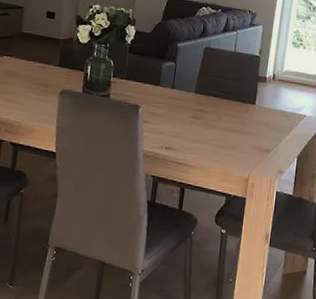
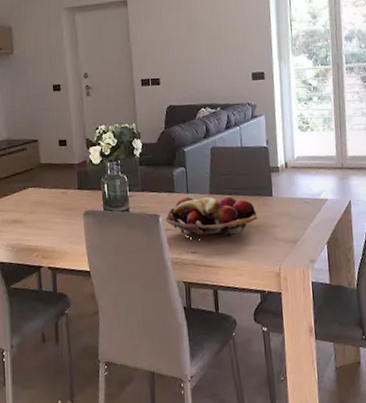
fruit basket: none [145,91,238,138] -> present [166,196,258,238]

